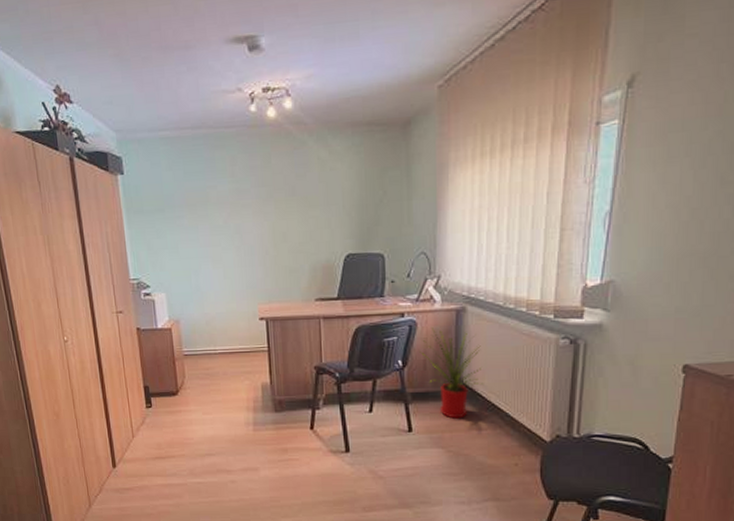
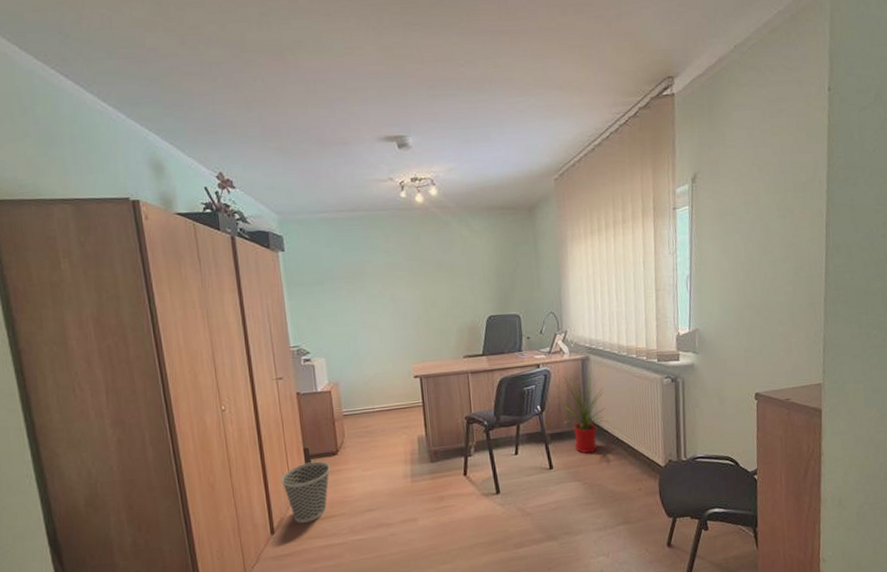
wastebasket: none [121,400,170,460] -> present [281,461,330,523]

